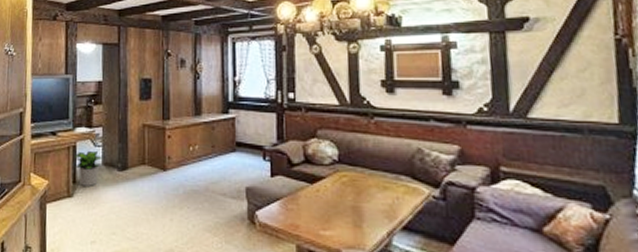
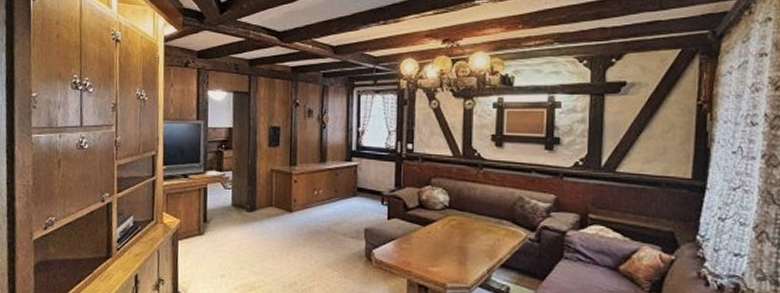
potted plant: present [74,151,104,186] -> none [205,193,234,225]

